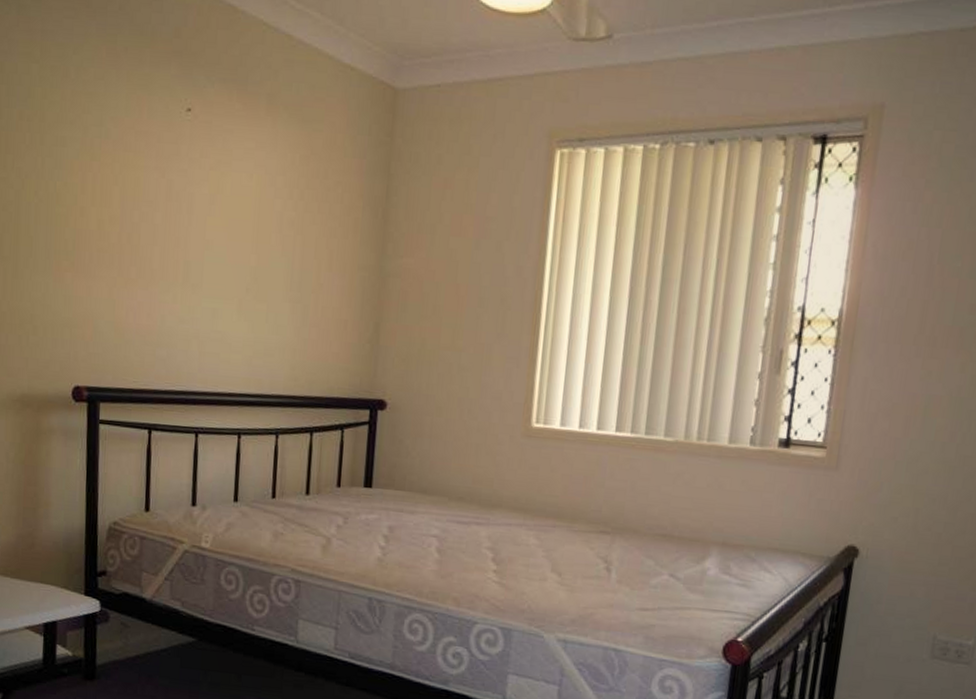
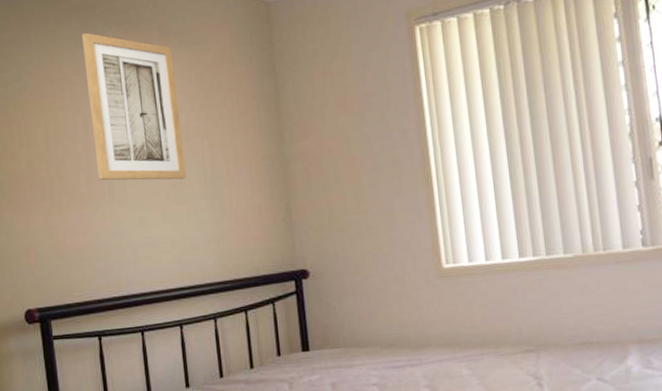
wall art: none [174,84,278,275] -> present [82,32,187,181]

